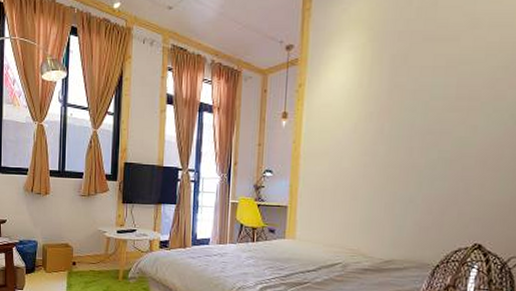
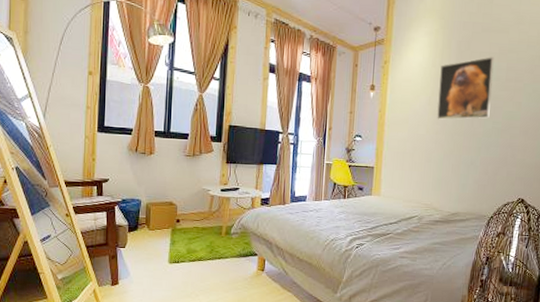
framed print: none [365,71,440,150] -> present [437,57,494,120]

